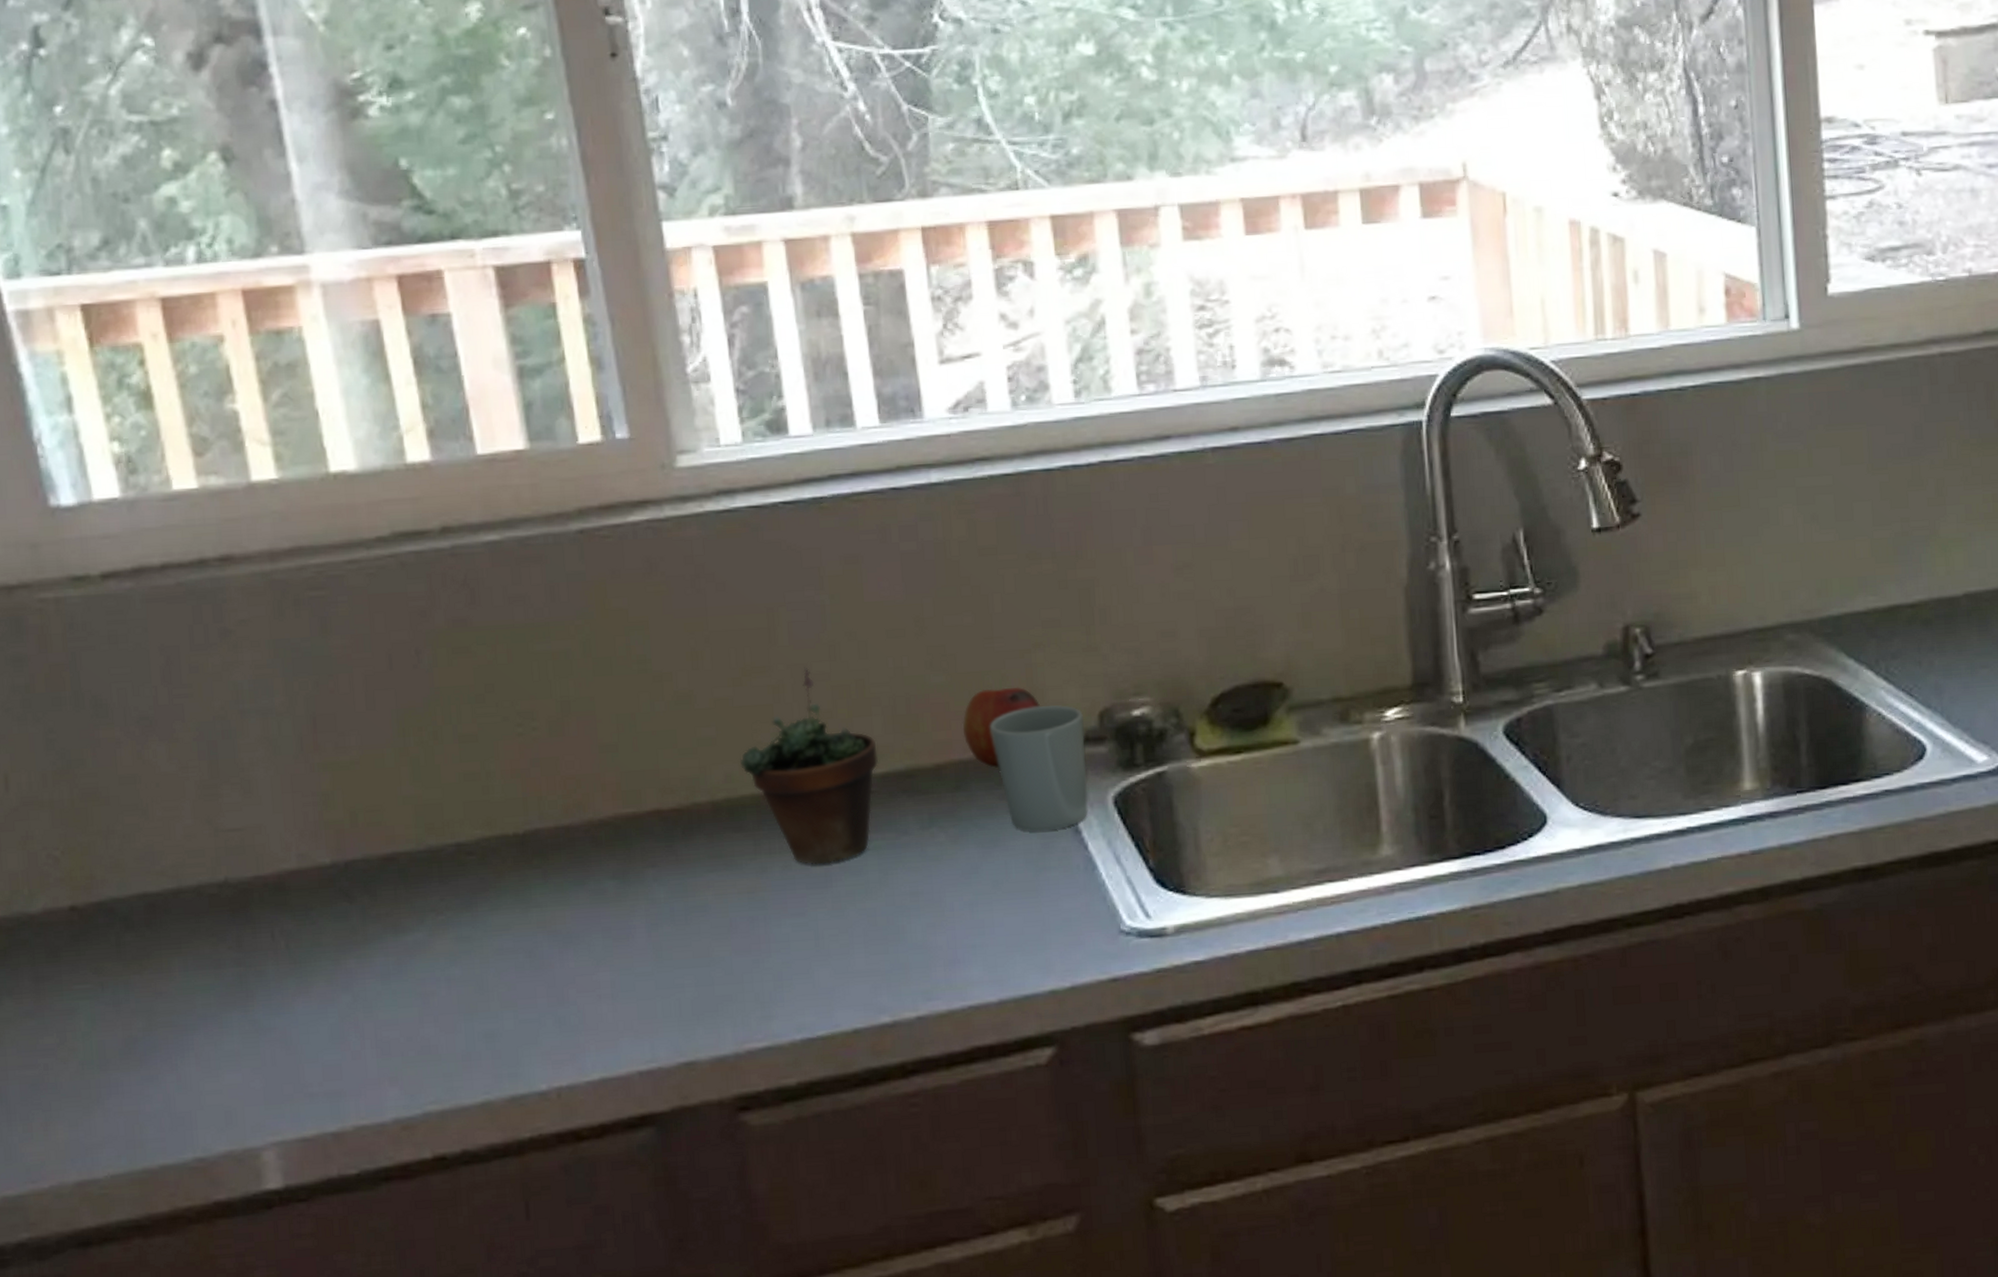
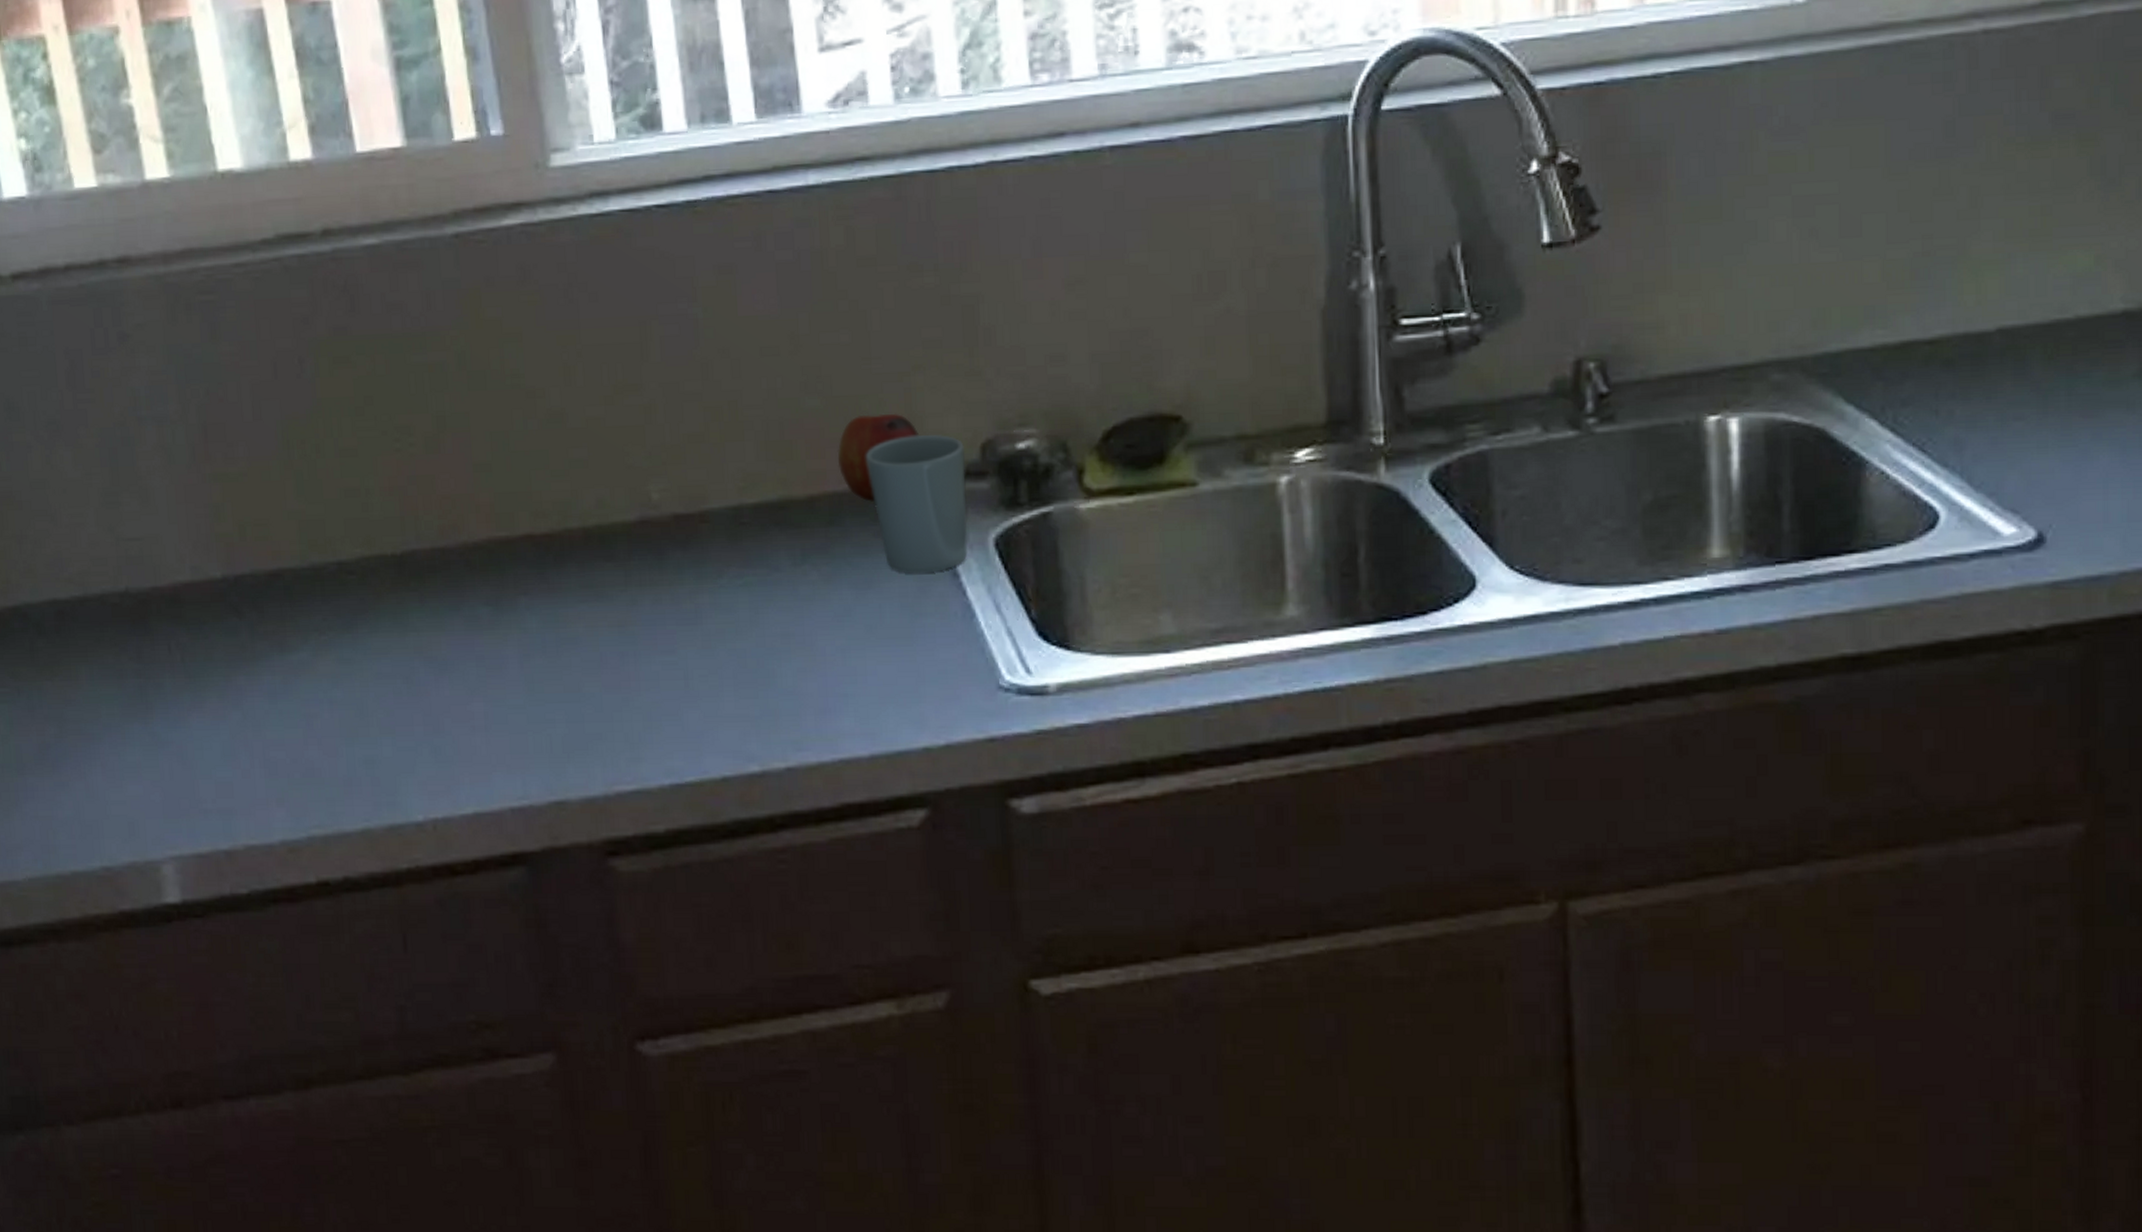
succulent plant: present [739,667,878,865] -> none [610,386,750,600]

